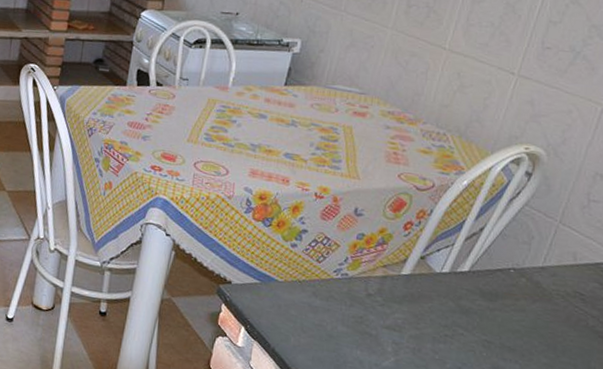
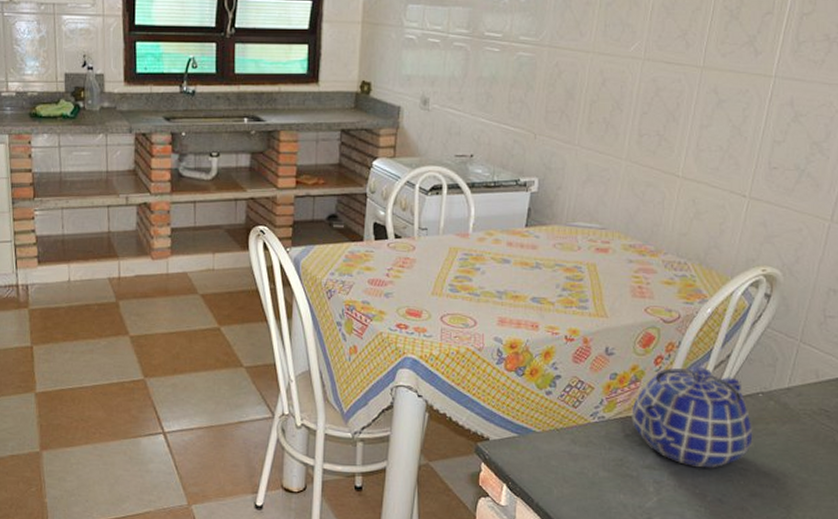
teapot: none [375,234,501,337] -> present [632,366,753,468]

